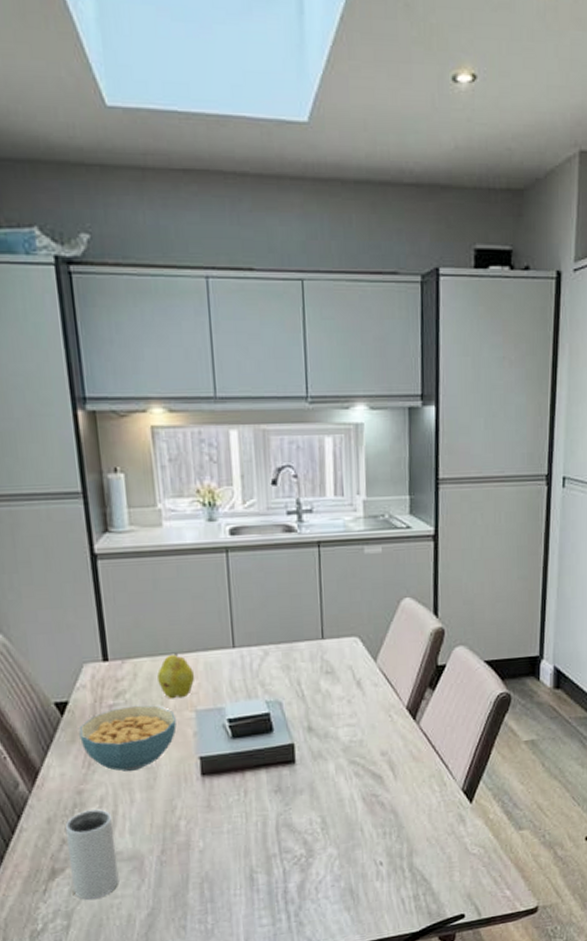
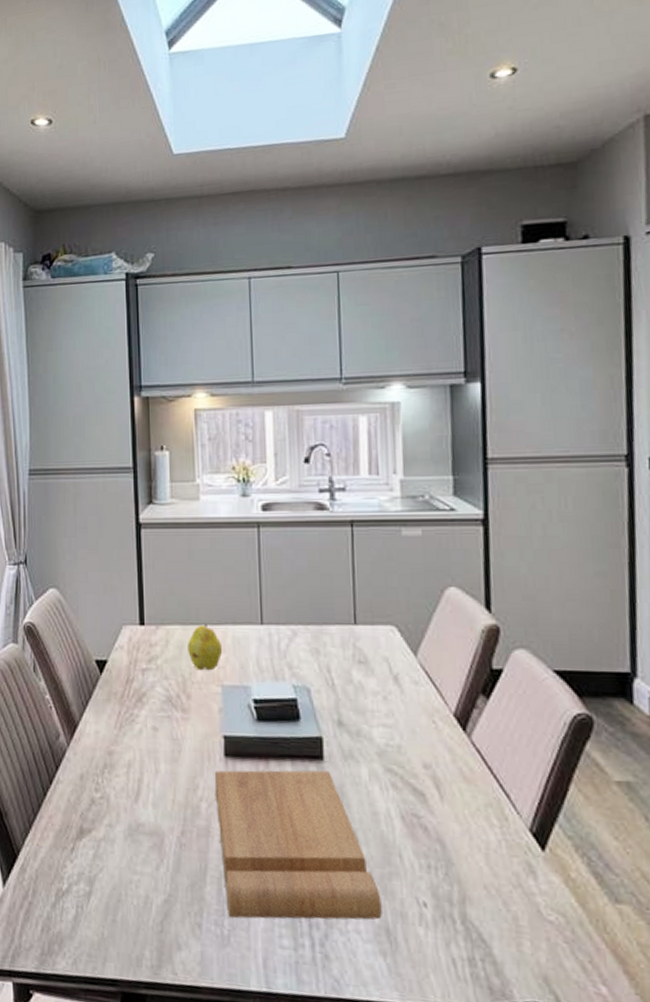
mug: present [65,809,119,900] -> none [95,773,140,870]
cereal bowl: present [79,705,177,772] -> none [114,672,203,741]
cutting board: none [192,771,347,914] -> present [214,770,382,920]

